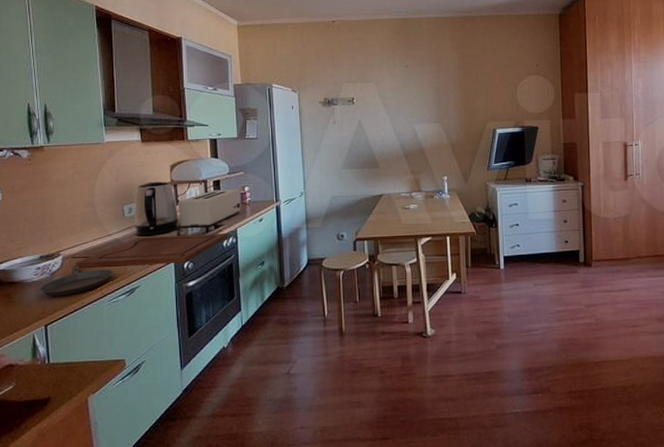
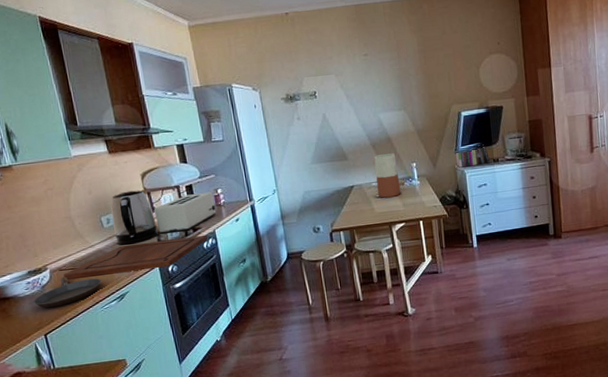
vase: none [406,165,430,211] -> present [374,153,401,199]
books: none [487,163,522,185] -> present [455,144,490,168]

